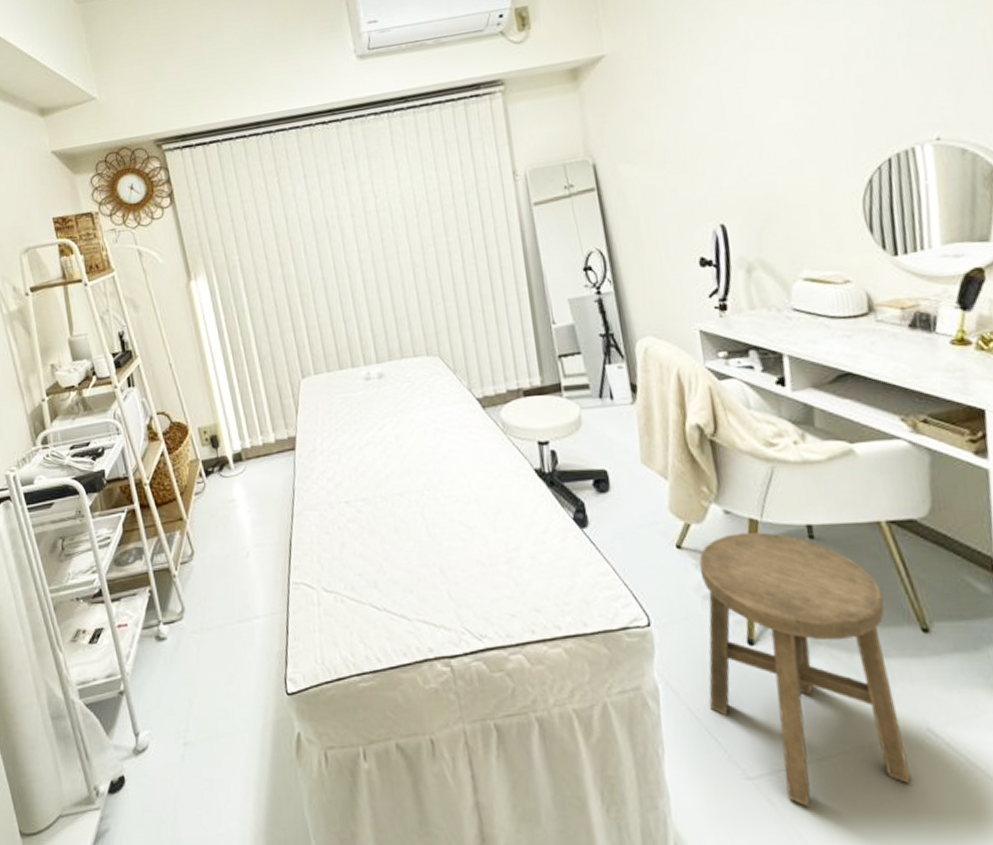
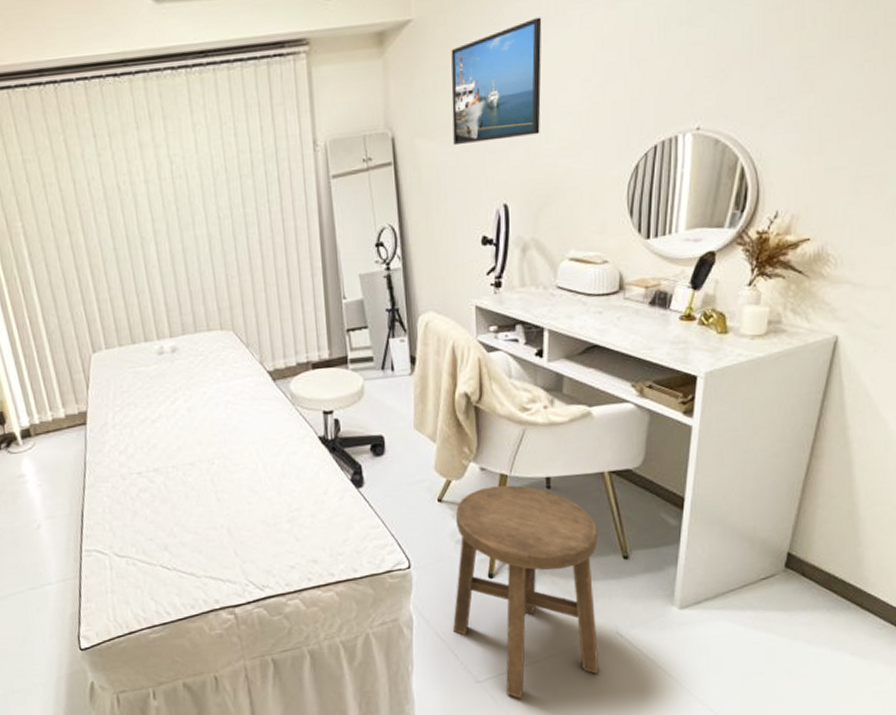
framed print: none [648,43,753,169] -> present [451,17,542,146]

